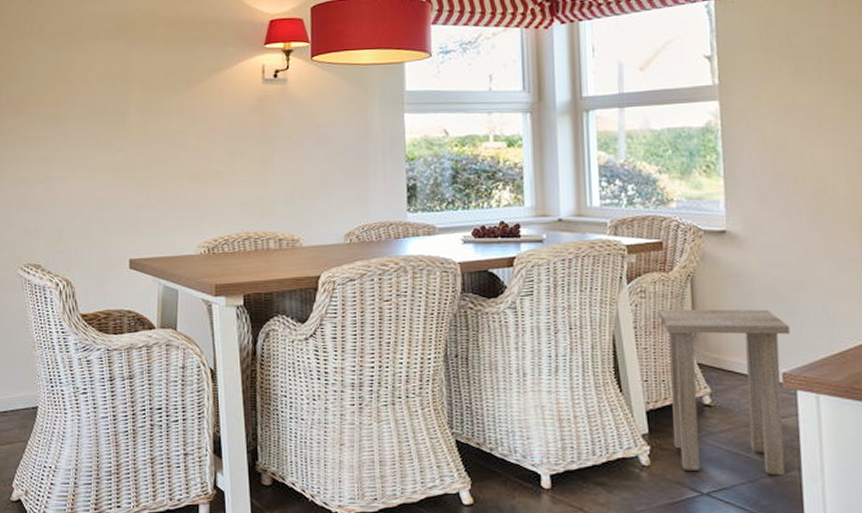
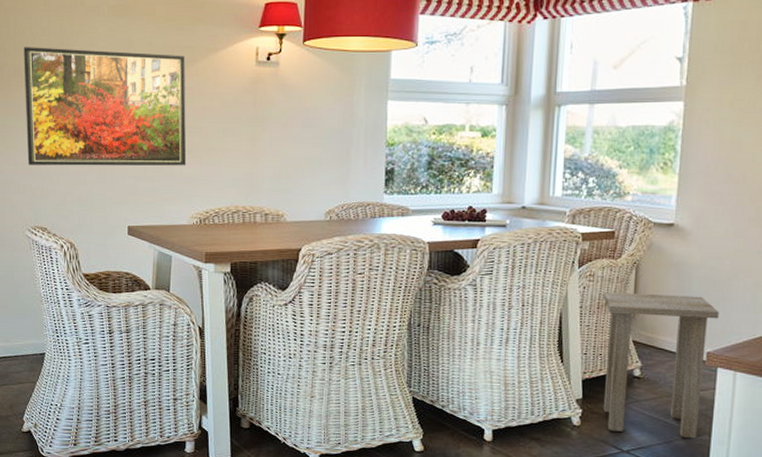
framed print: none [17,74,192,198] -> present [23,47,187,166]

